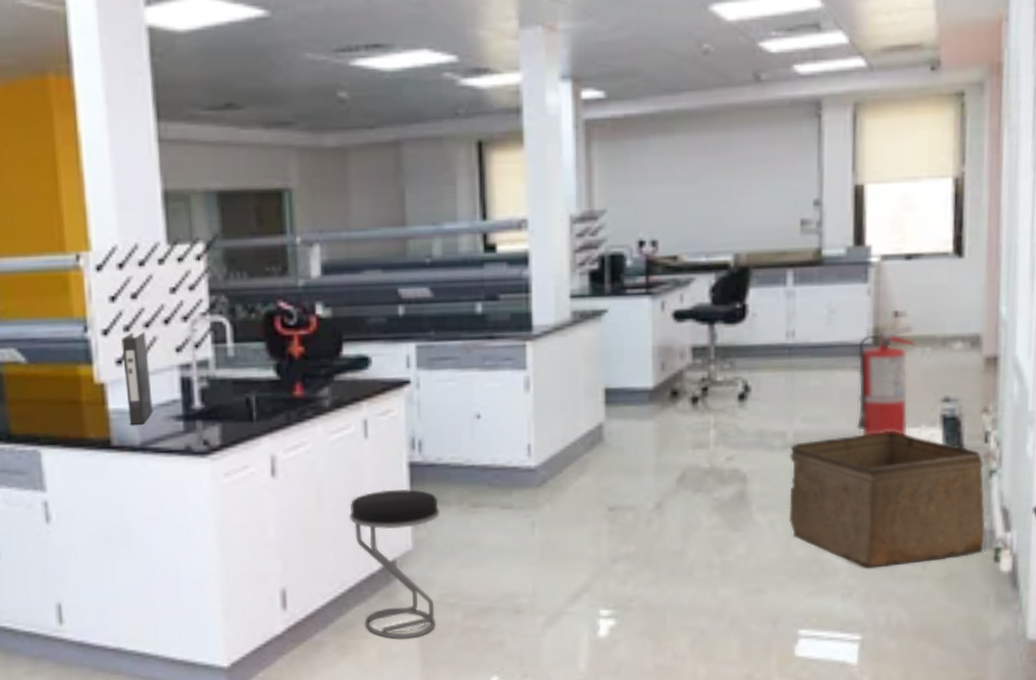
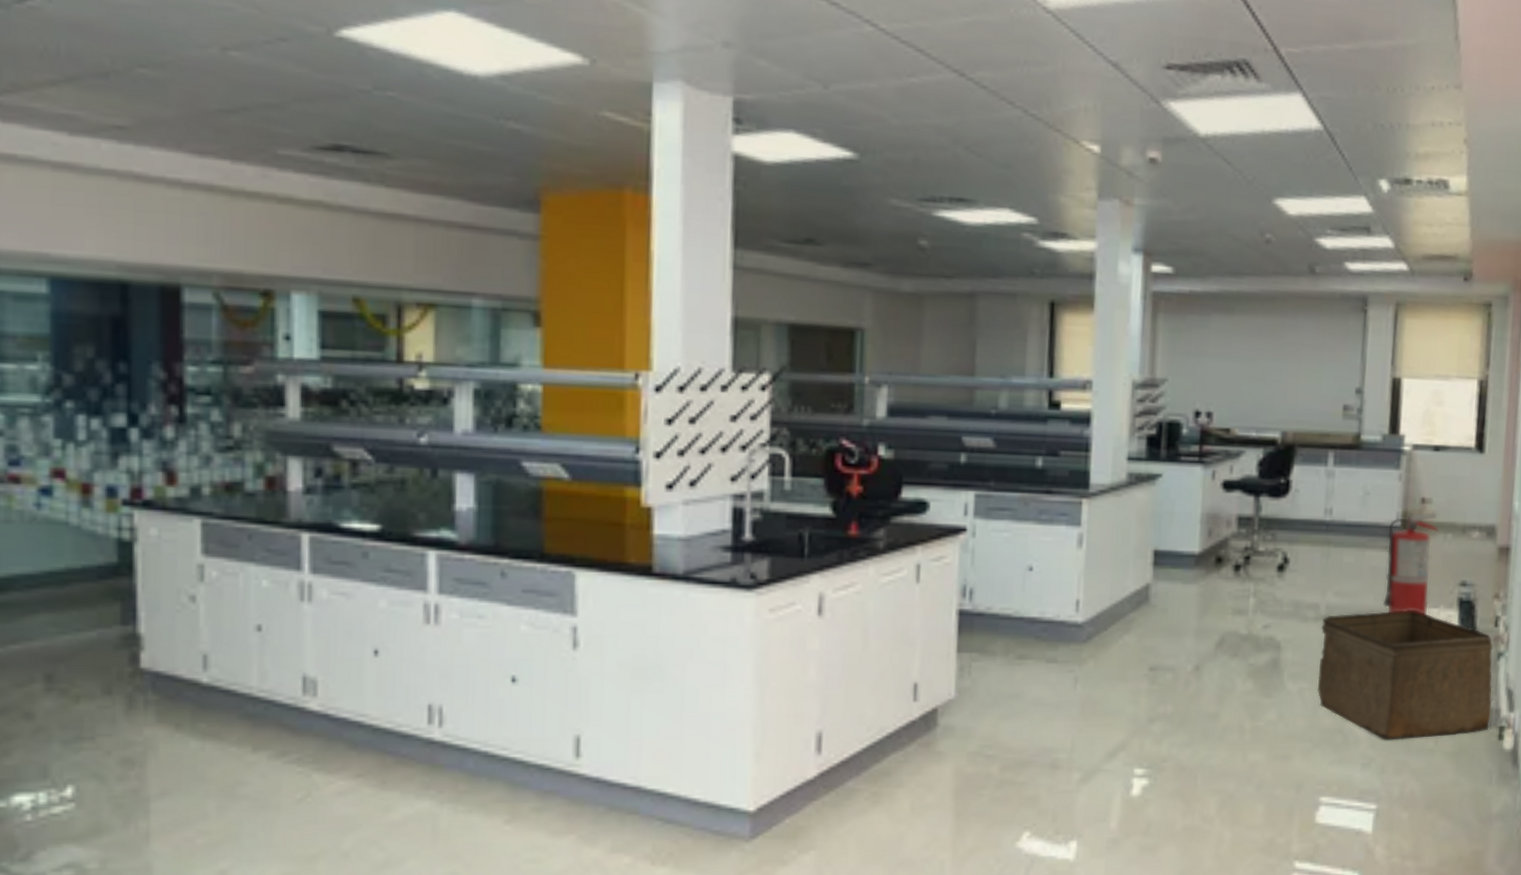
binder: present [121,332,153,425] -> none [674,457,701,553]
stool: present [350,488,440,639] -> none [894,636,986,790]

